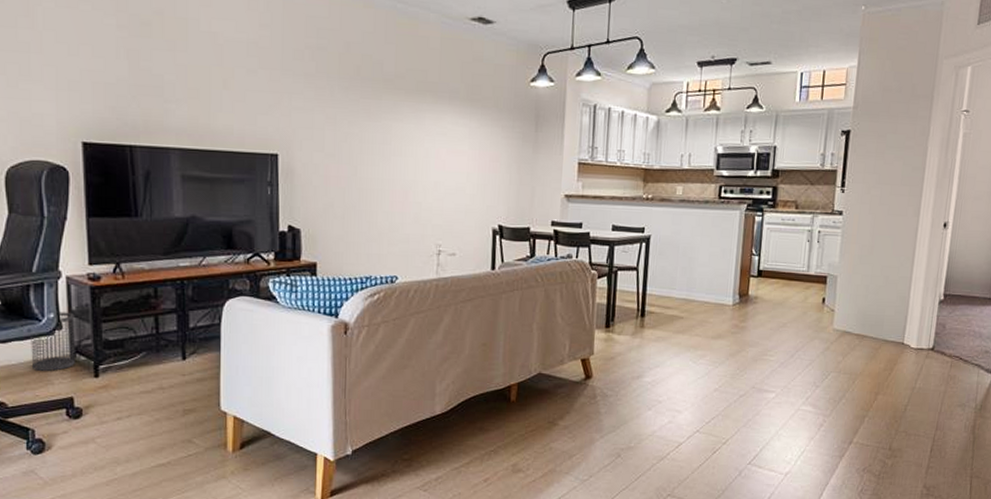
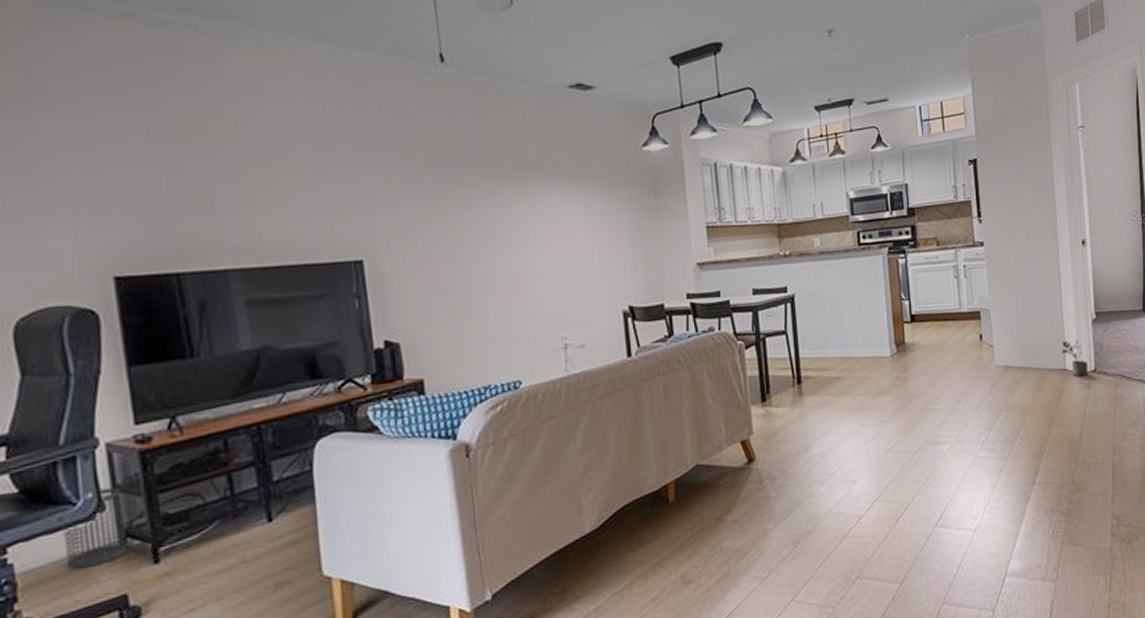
potted plant: none [902,316,927,352] -> present [1061,340,1088,377]

